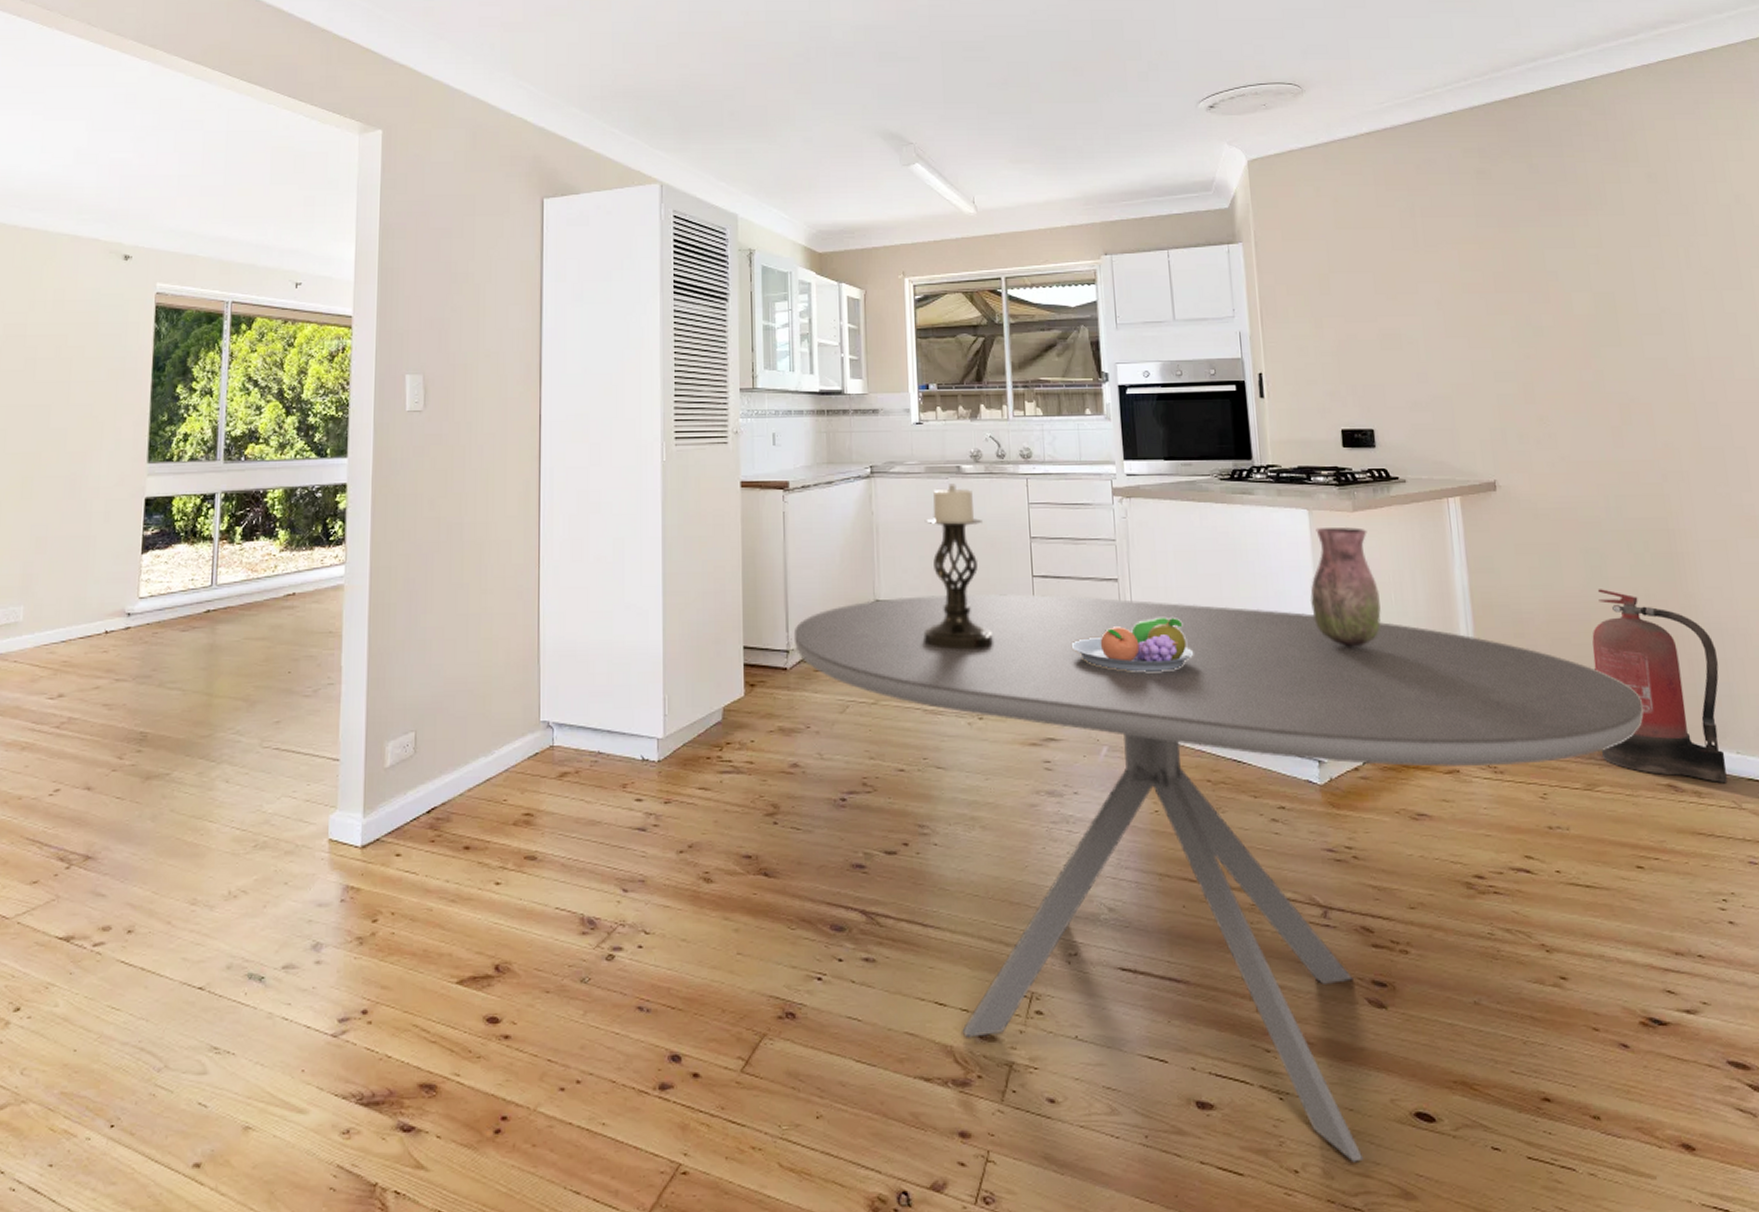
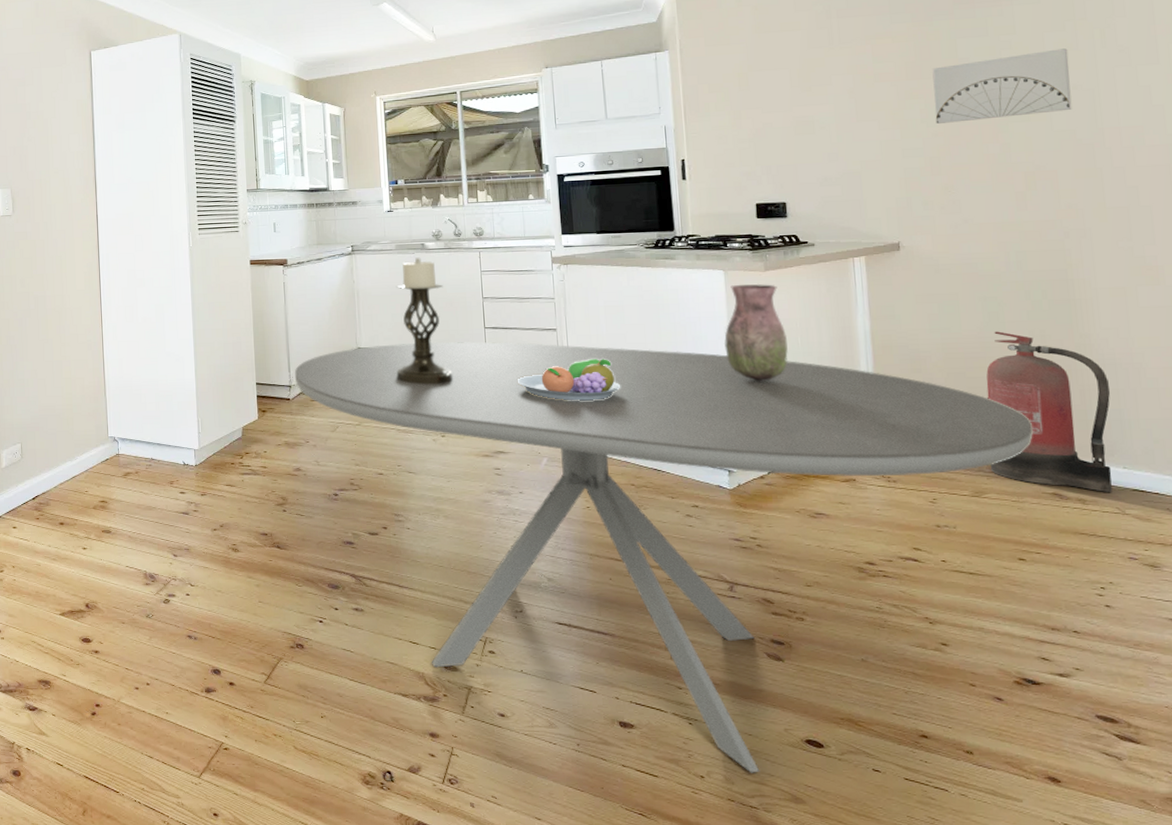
wall art: none [1521,267,1662,345] -> present [932,48,1072,125]

